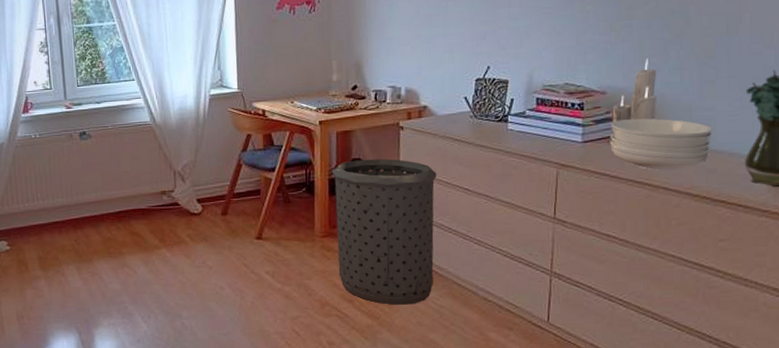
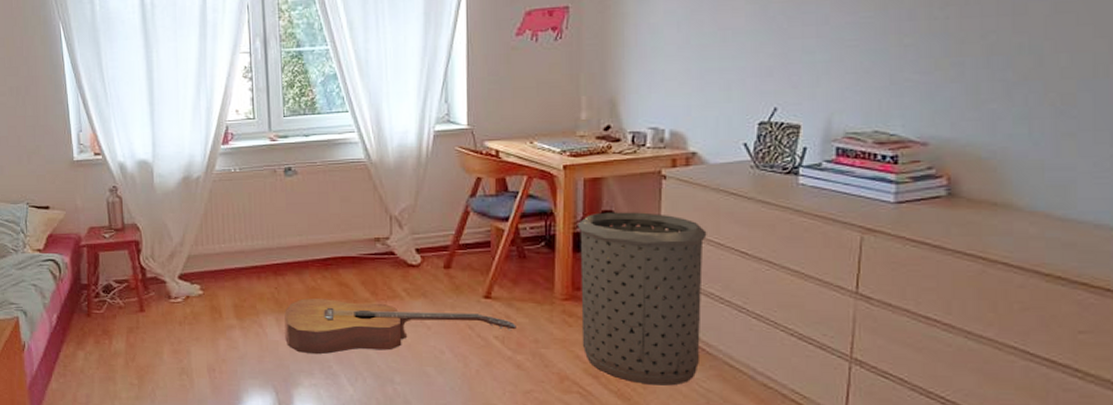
guitar: none [84,247,284,297] -> present [284,298,517,355]
candle: present [607,58,658,144] -> none [928,103,997,206]
bowl: present [610,118,714,170] -> none [932,176,1073,242]

